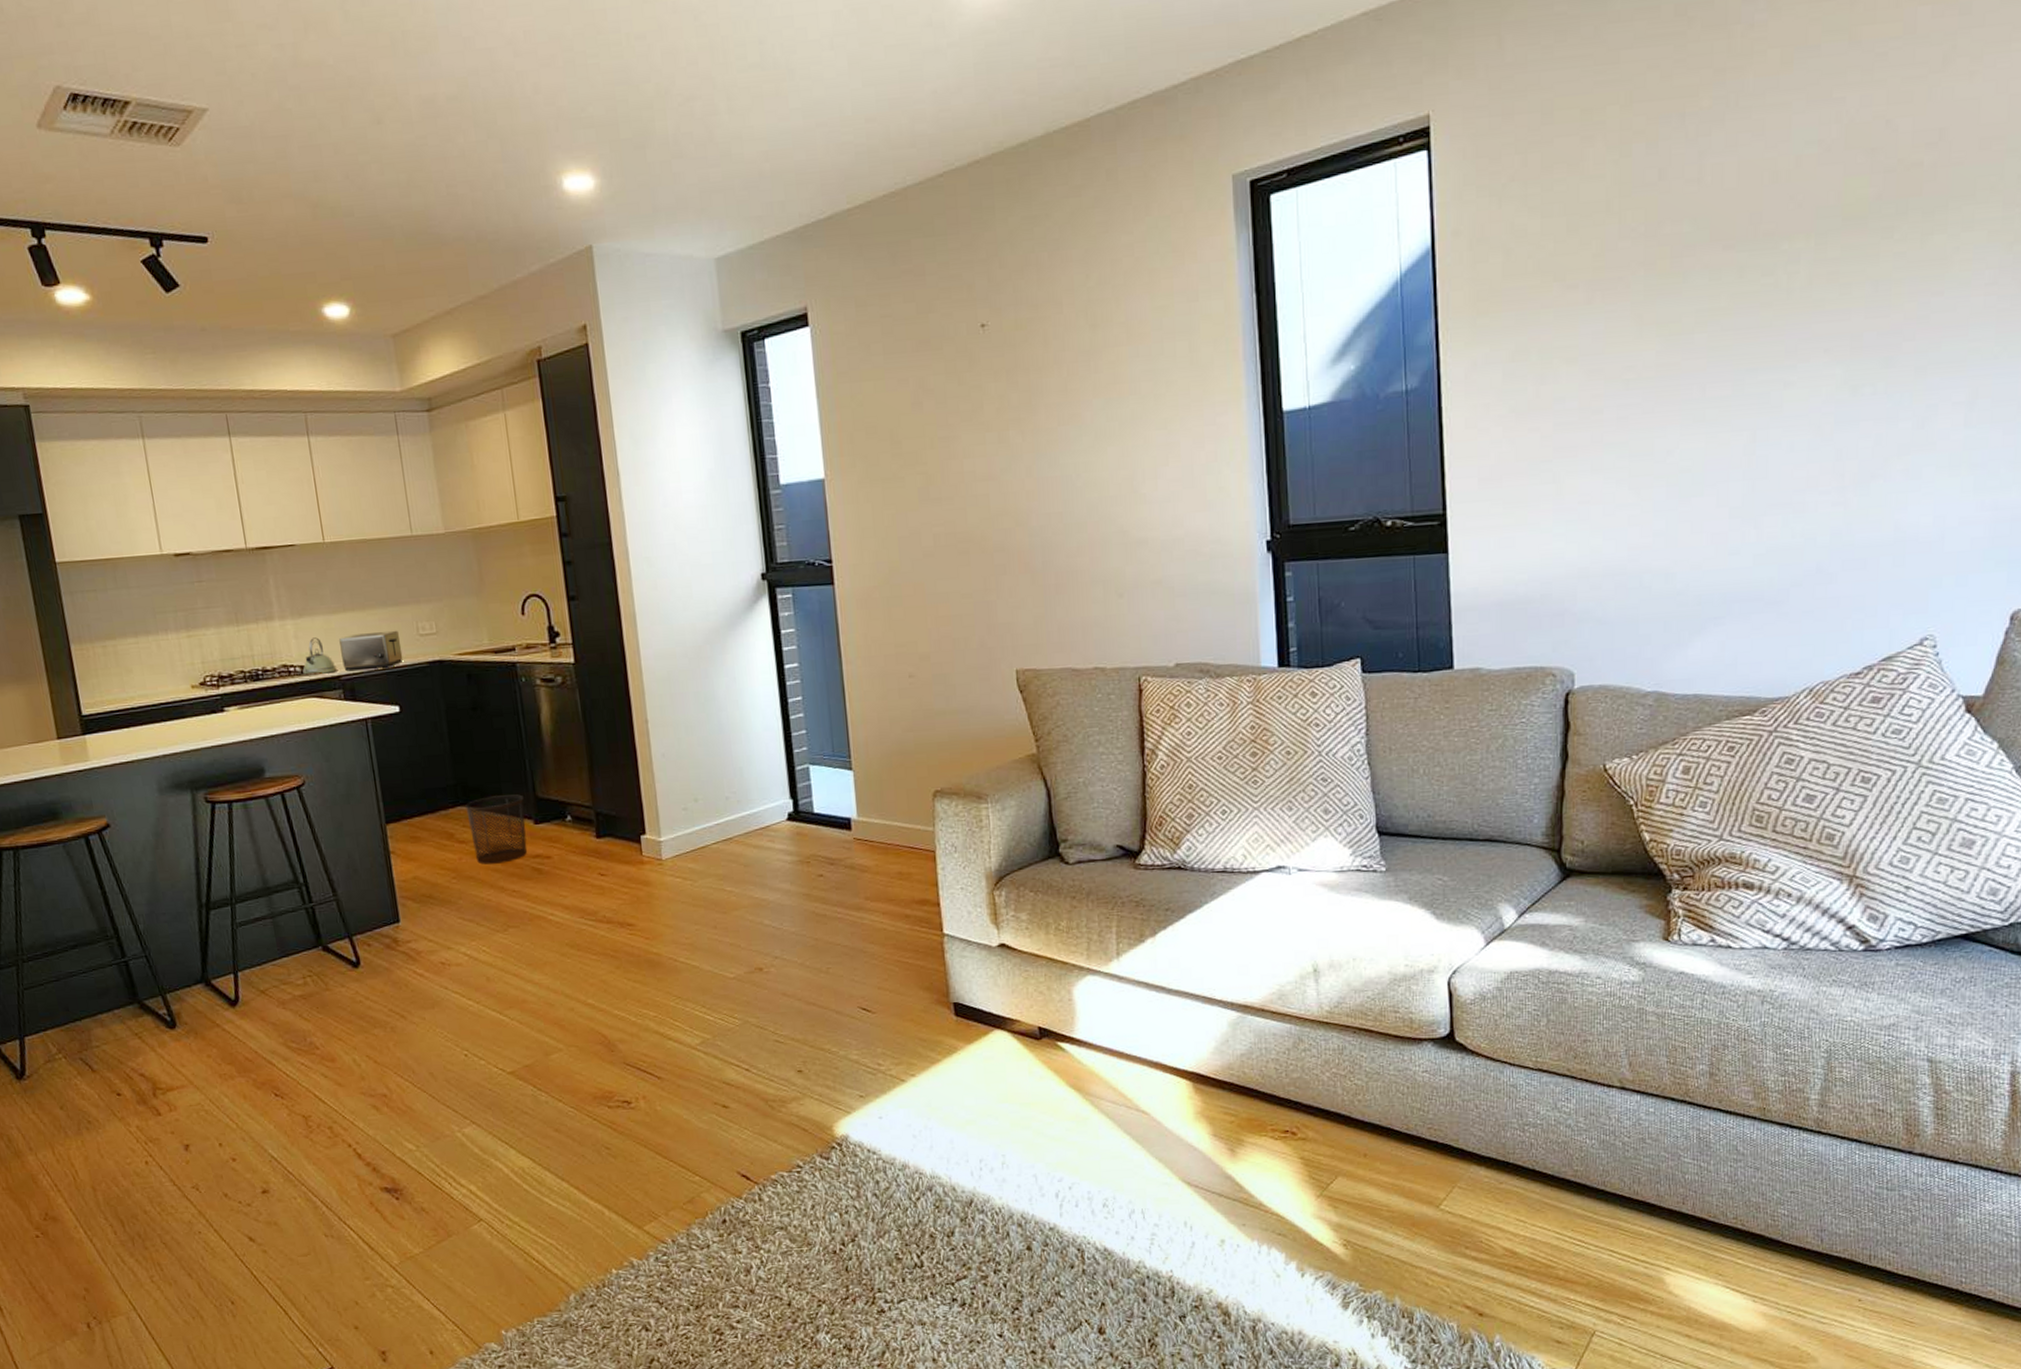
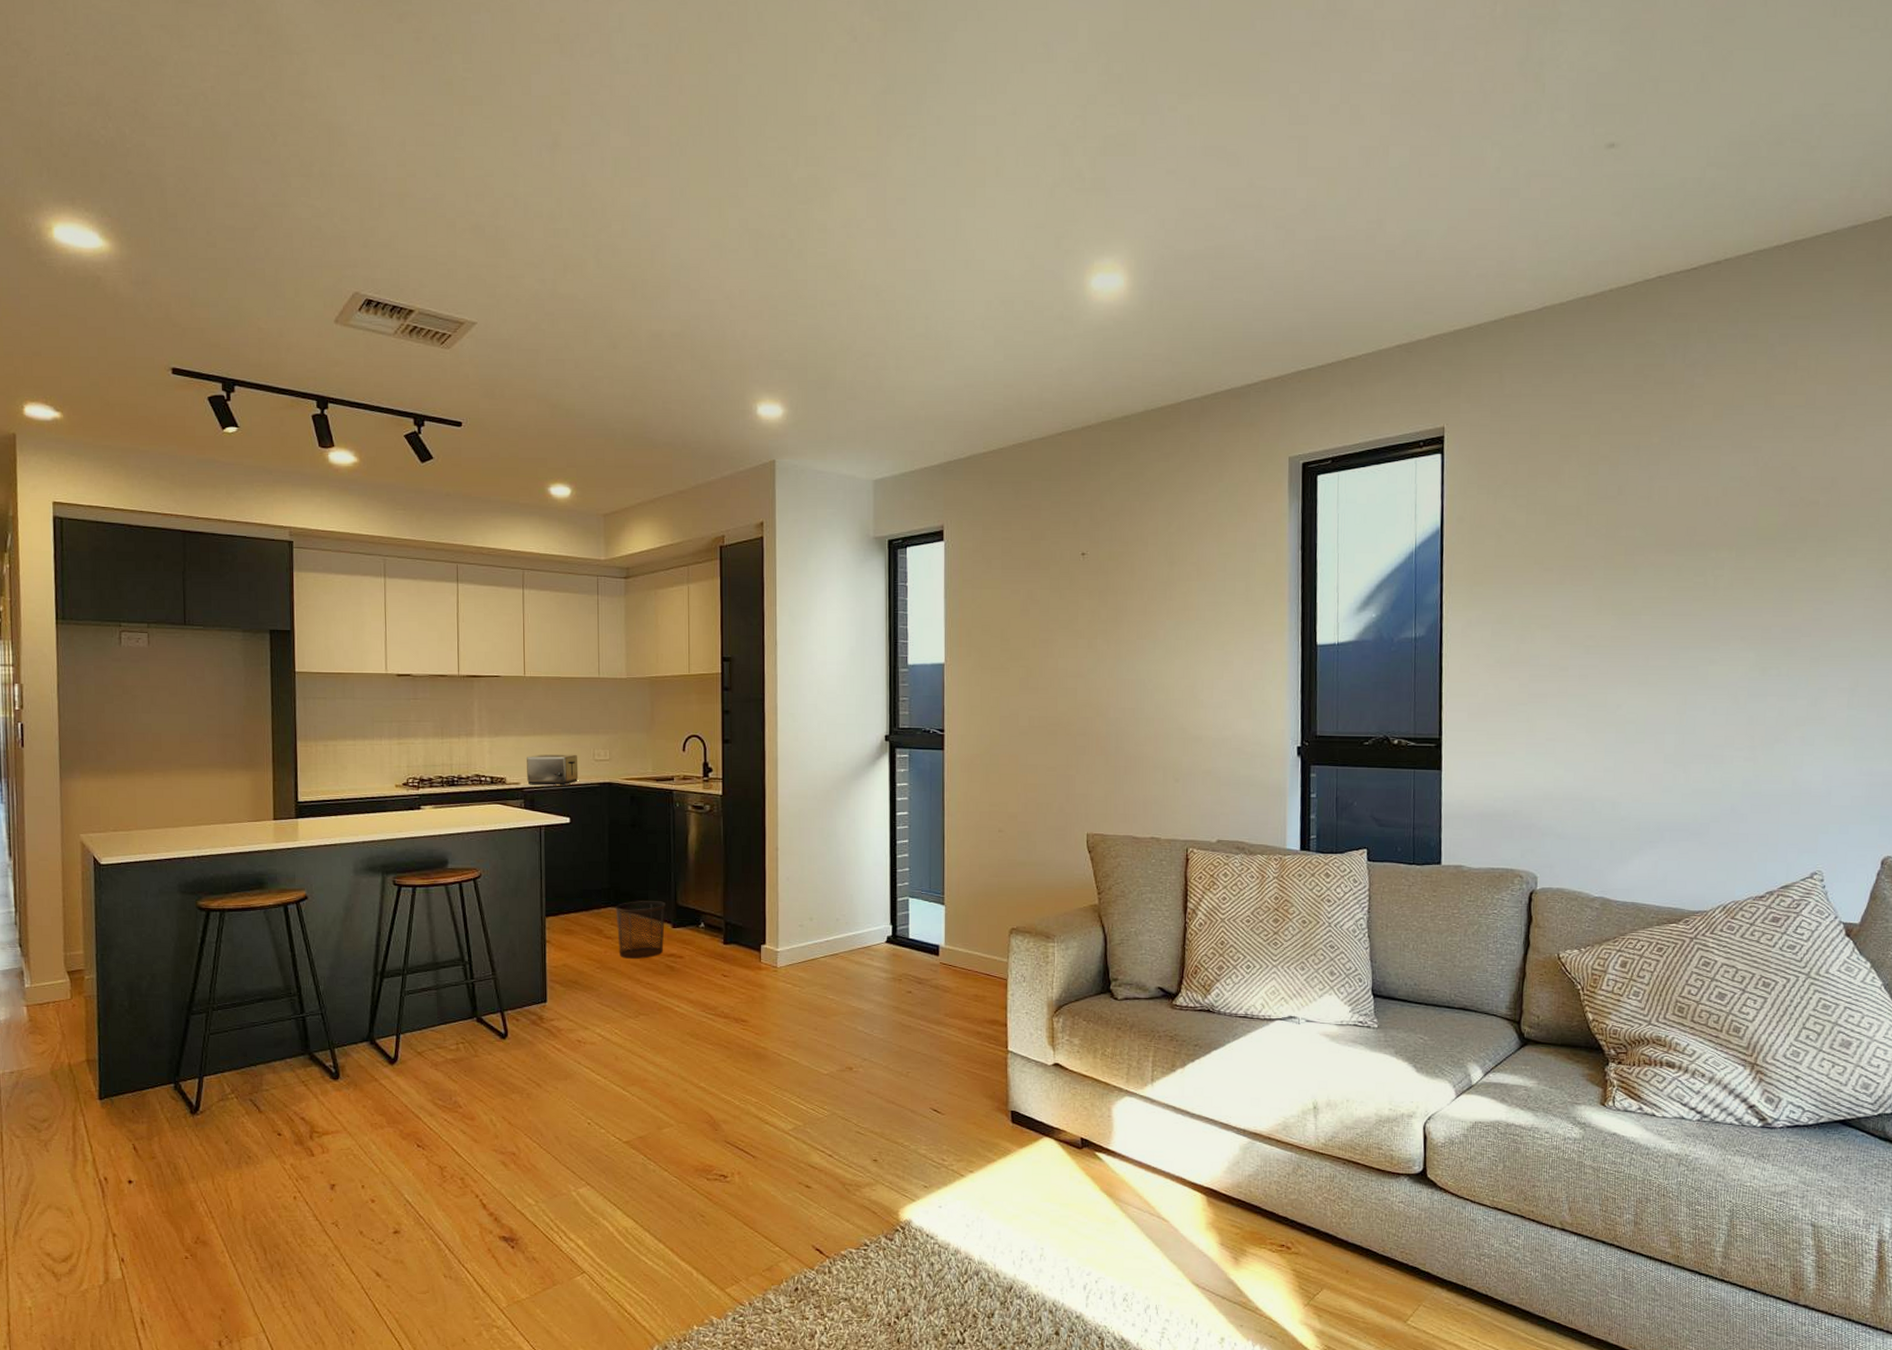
kettle: present [302,637,337,677] -> none [492,754,521,786]

